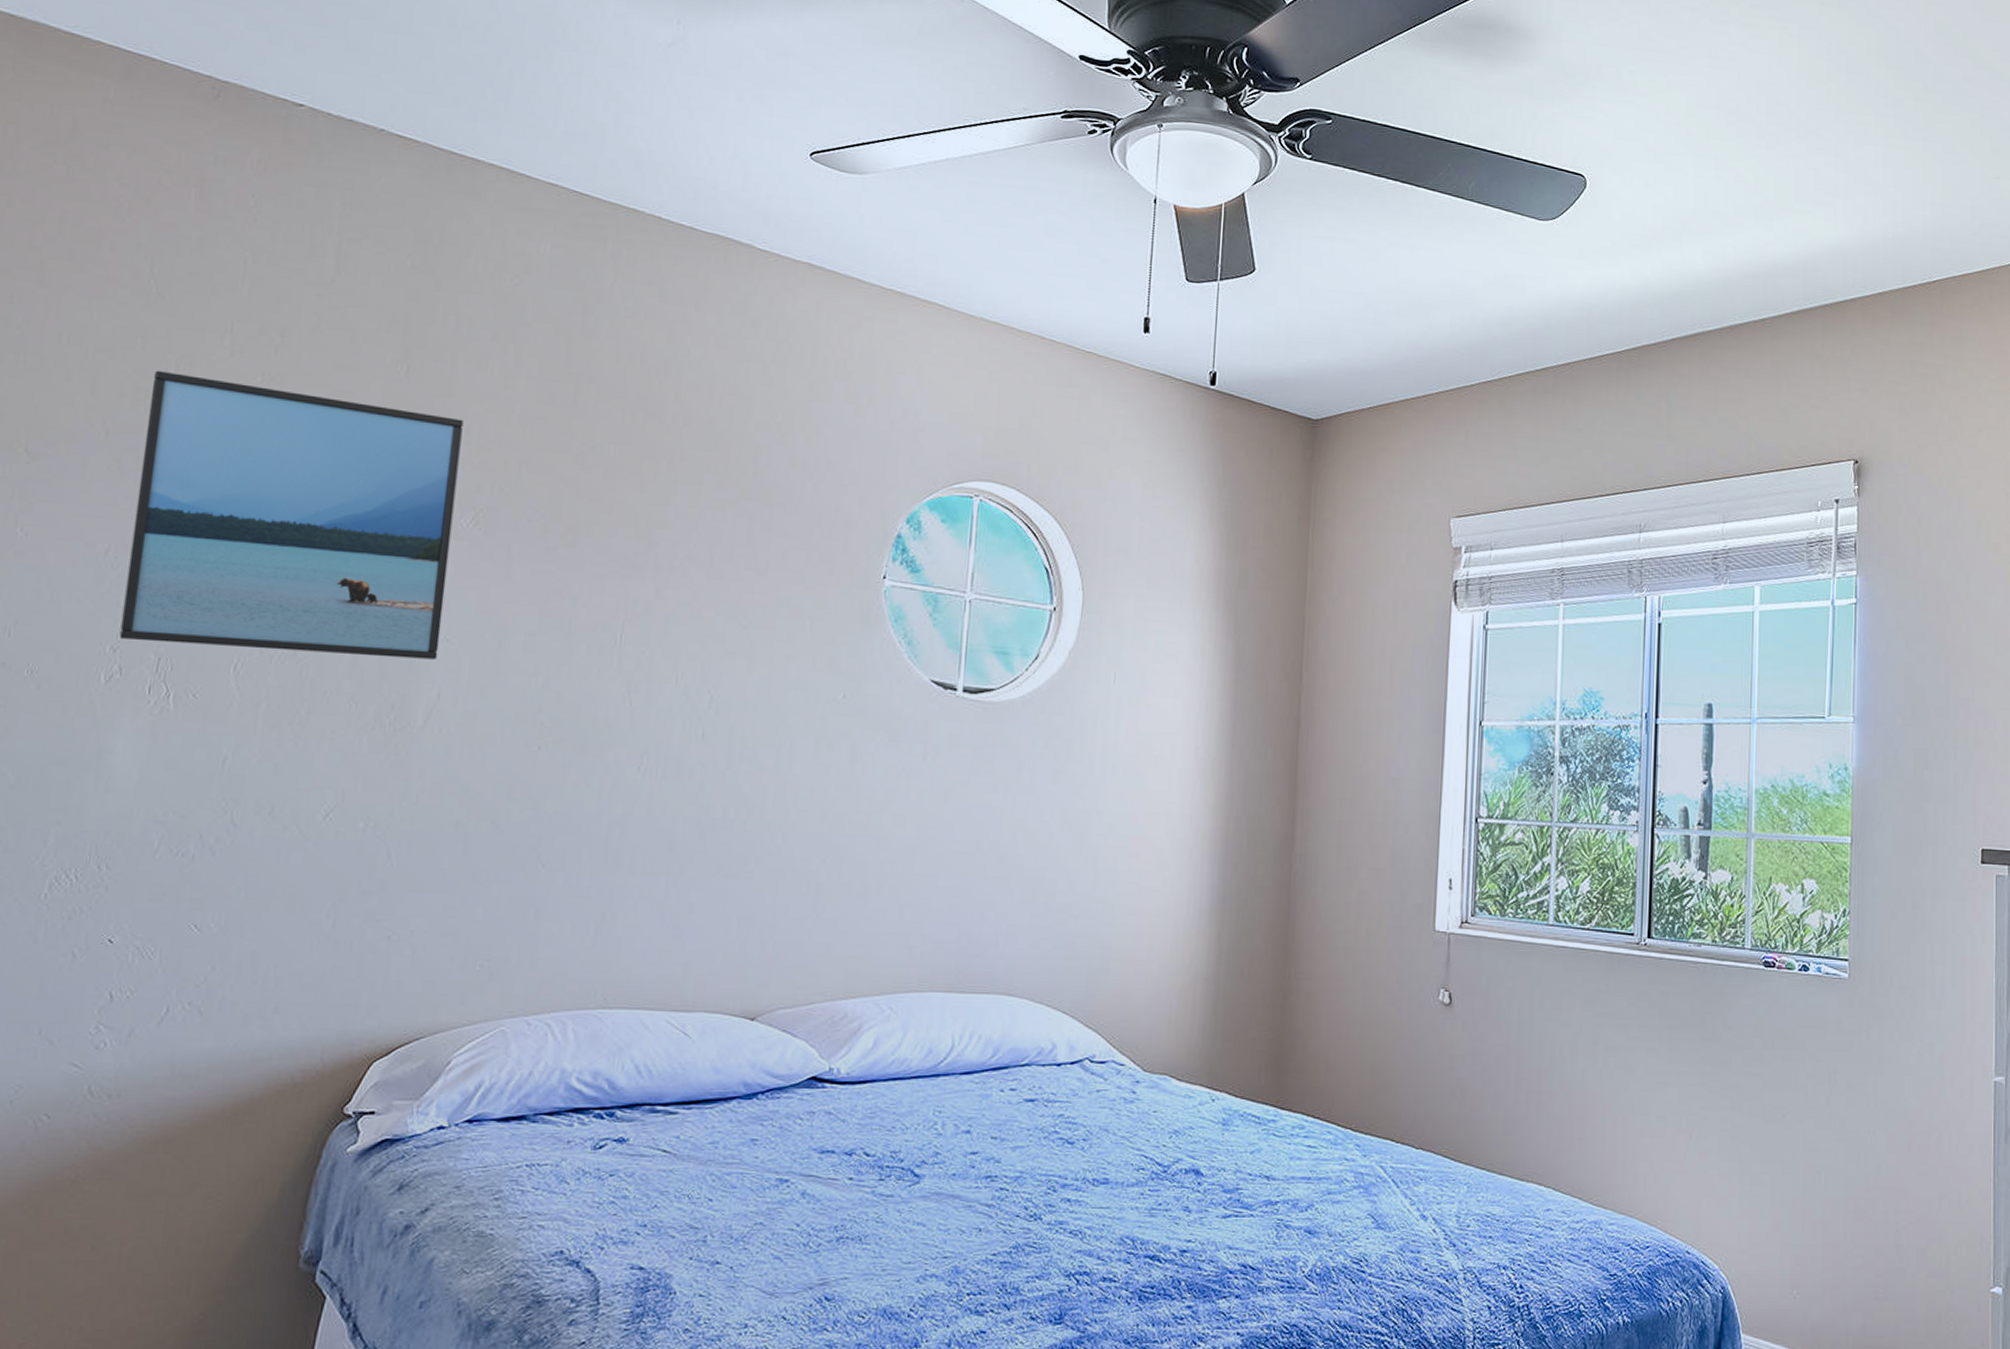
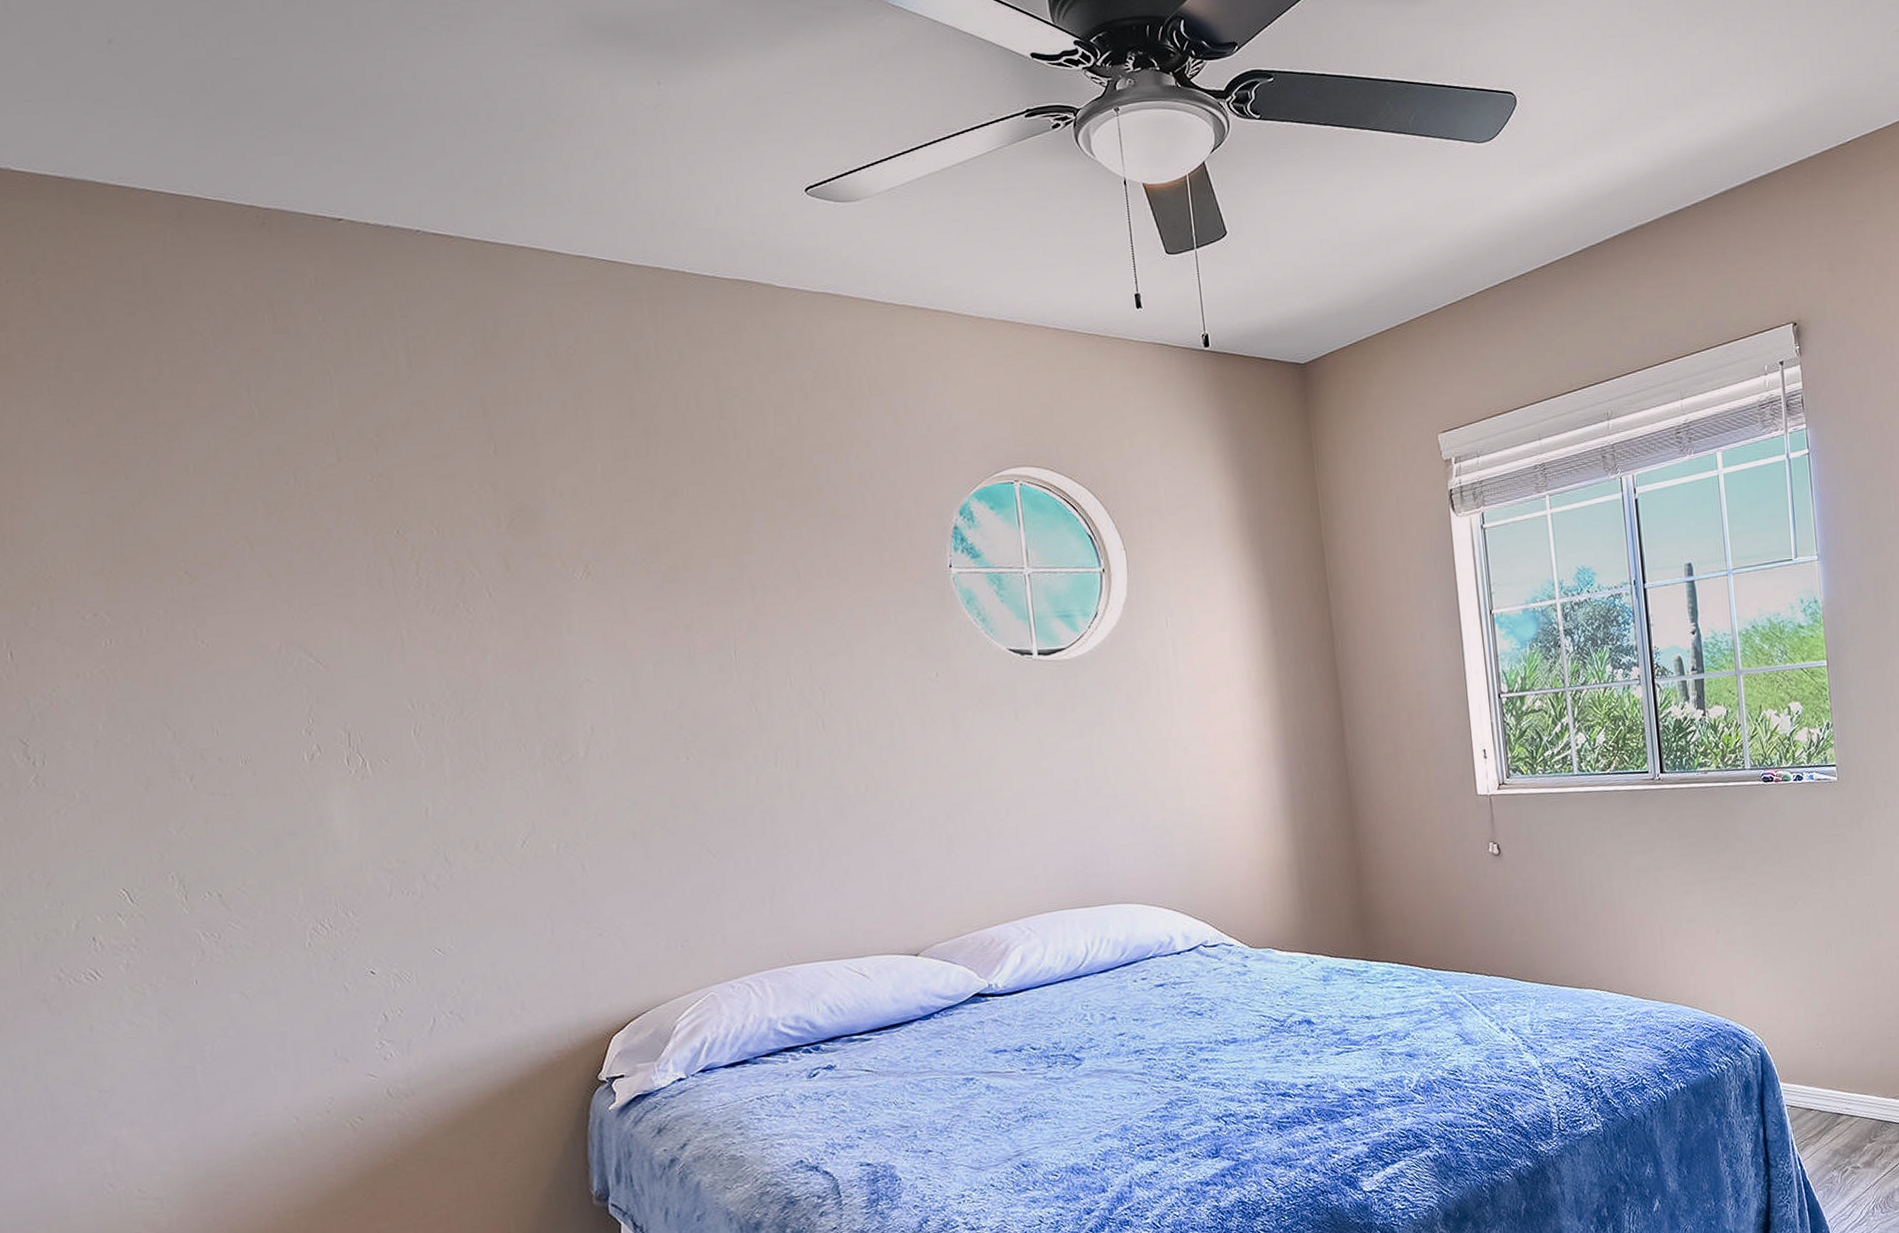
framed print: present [119,370,463,660] -> none [276,483,584,722]

